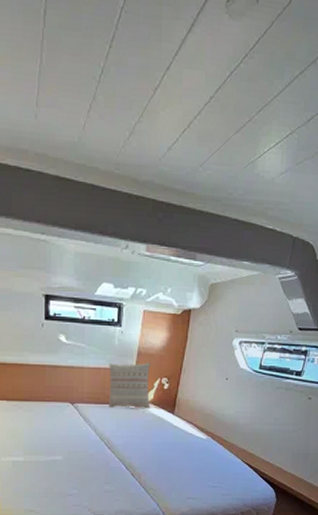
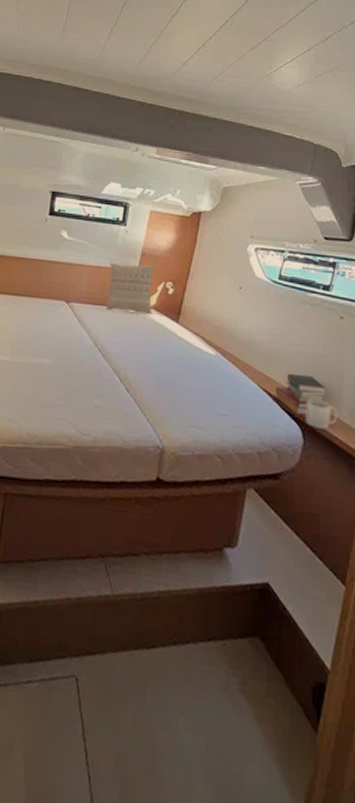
books: none [255,449,295,480] -> present [275,374,326,416]
mug: none [278,466,304,490] -> present [305,398,338,430]

